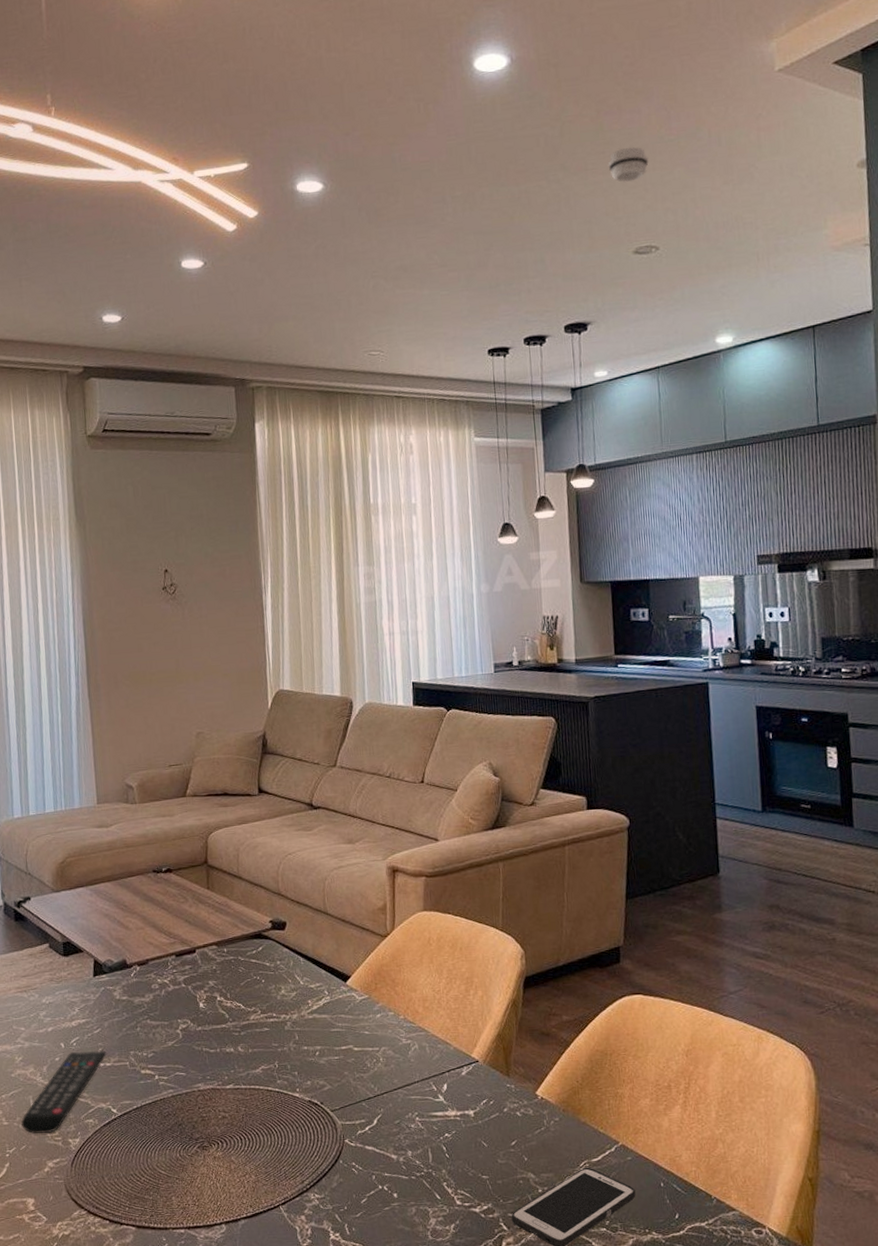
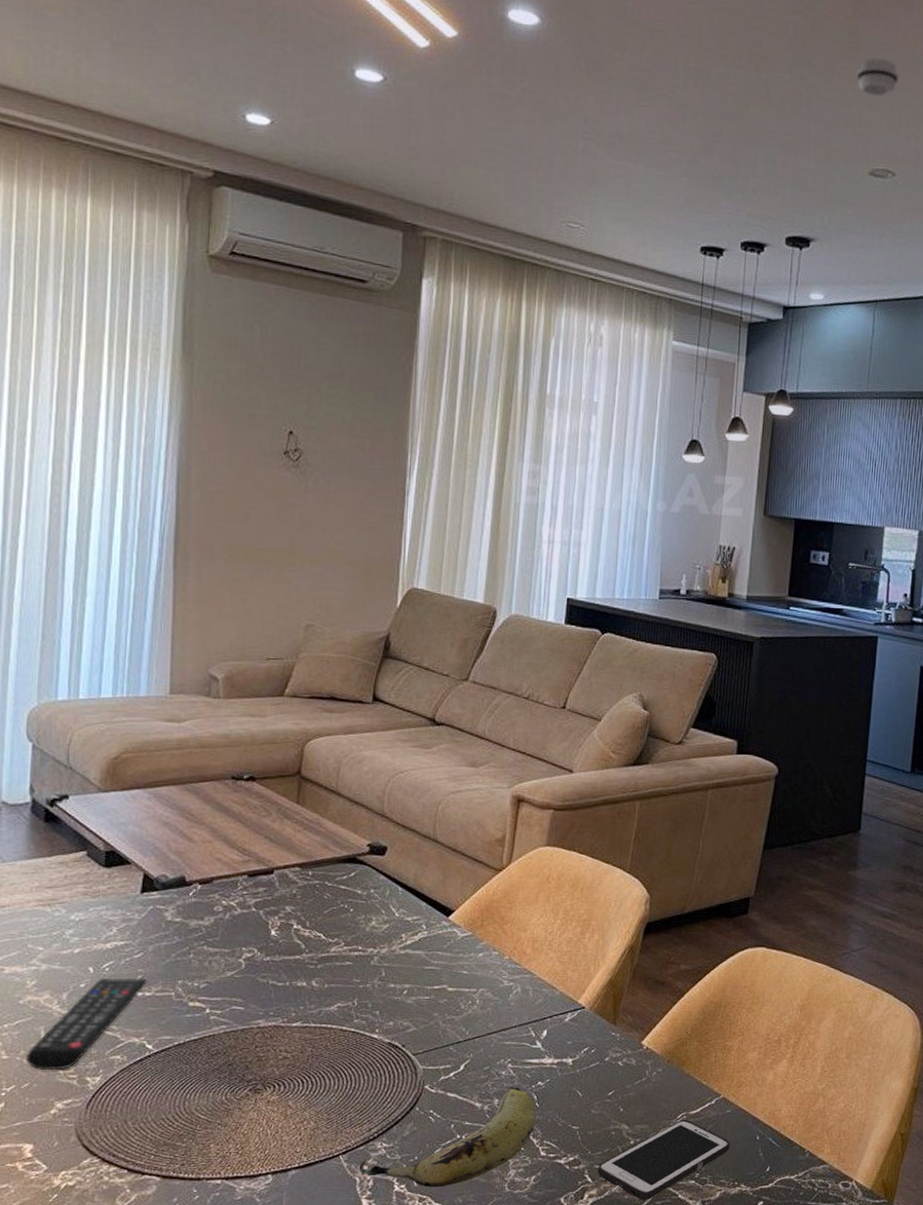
fruit: none [297,1139,449,1236] -> present [358,1087,537,1188]

